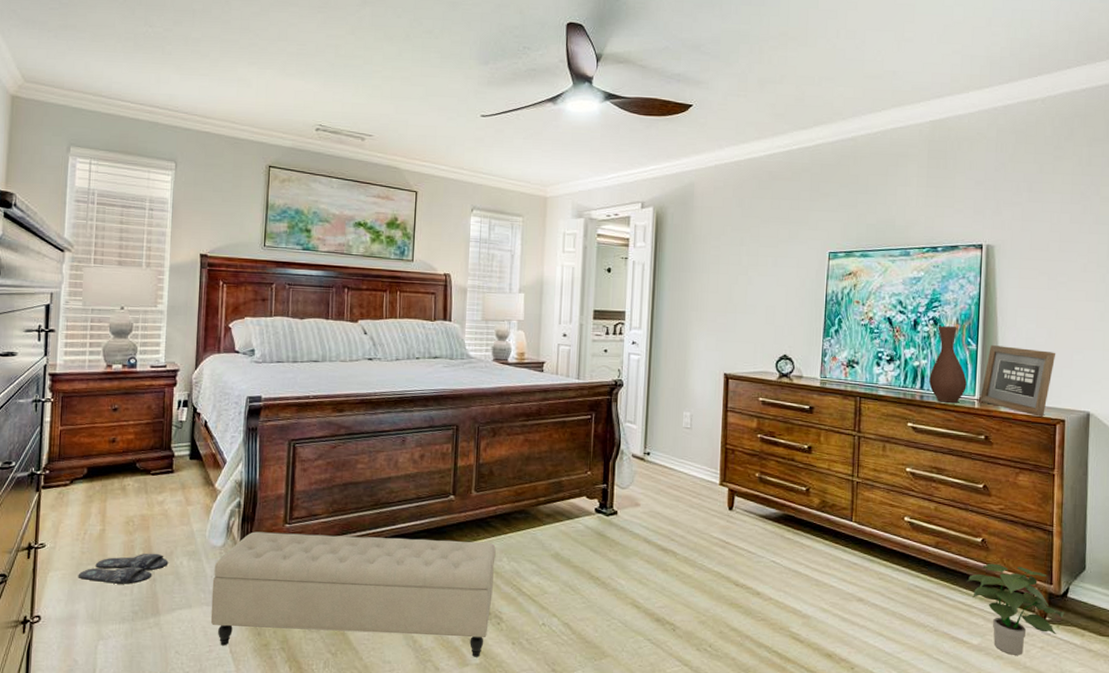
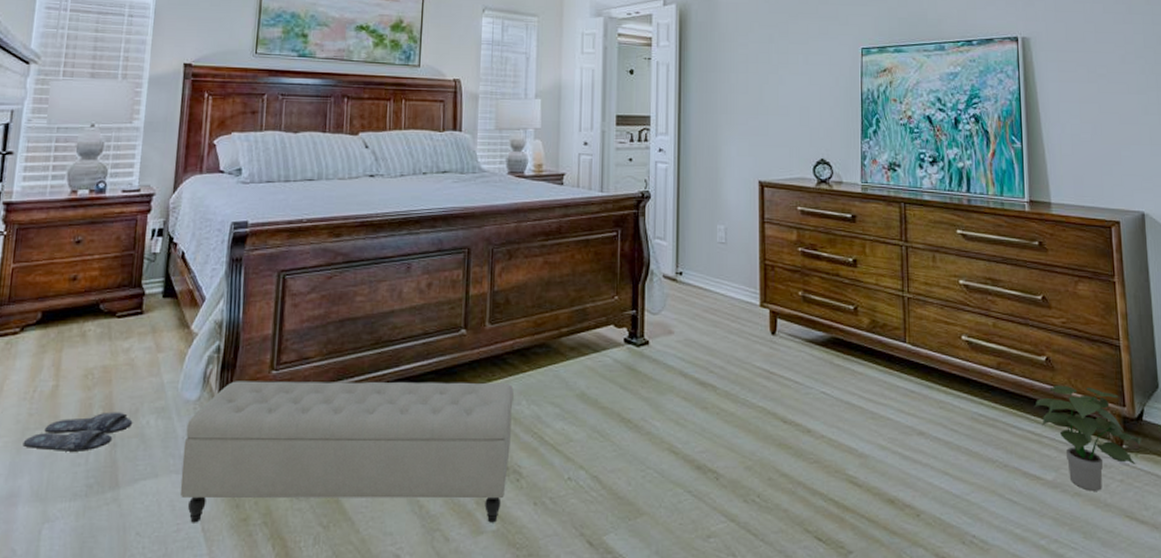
vase: present [929,326,967,404] -> none [975,124,1015,208]
picture frame: present [979,344,1056,418] -> none [1029,142,1104,220]

